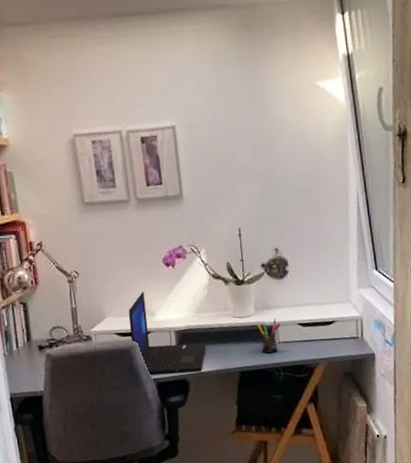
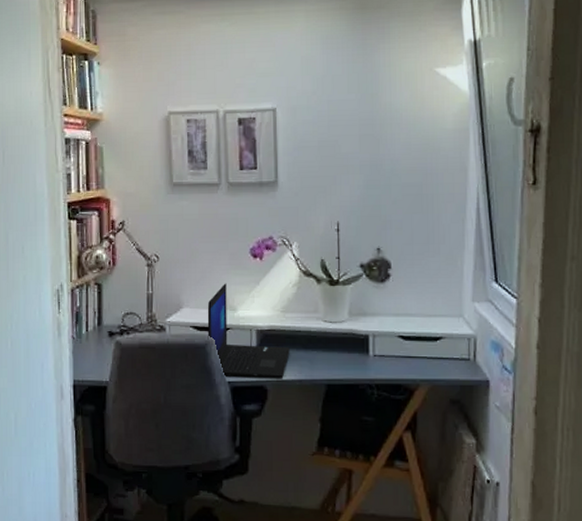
pen holder: present [257,318,281,354] -> none [350,327,378,367]

